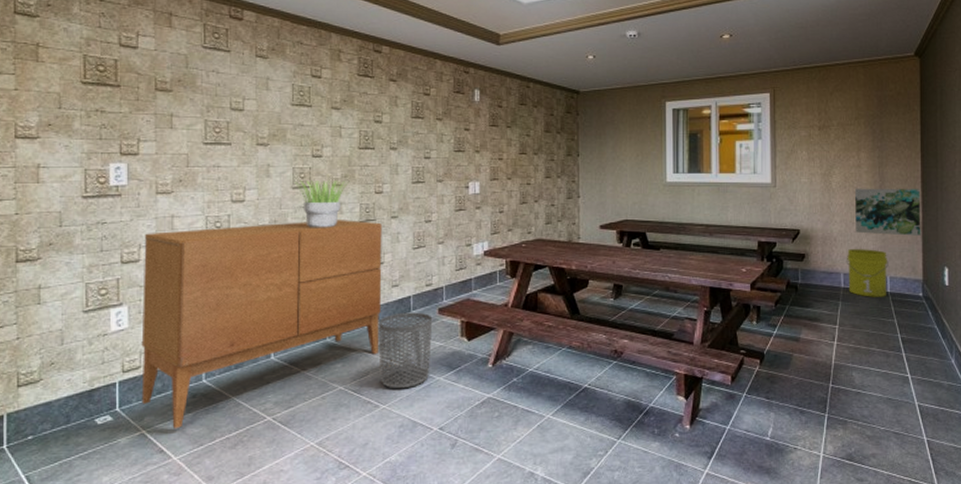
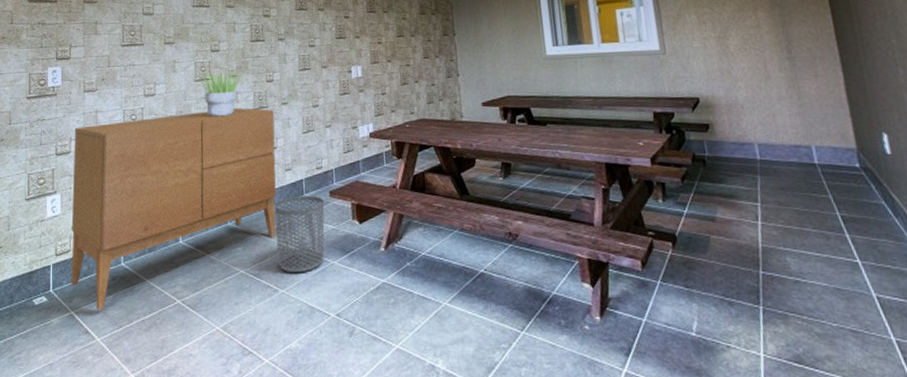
bucket: present [846,249,888,297] -> none [758,115,814,170]
wall art: present [855,188,921,236] -> none [758,47,846,100]

